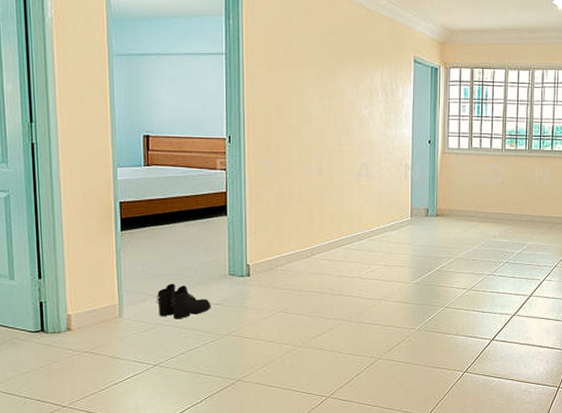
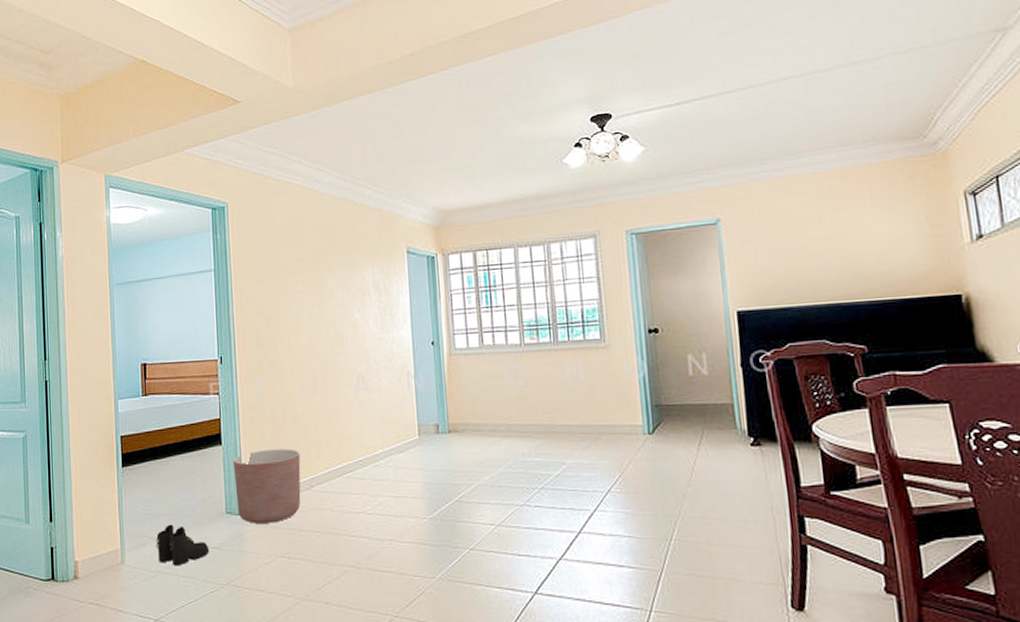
planter: none [237,222,303,284] -> present [232,448,301,524]

